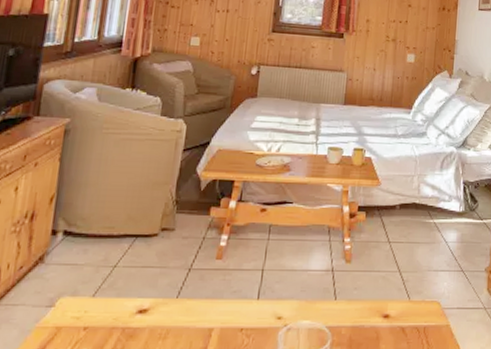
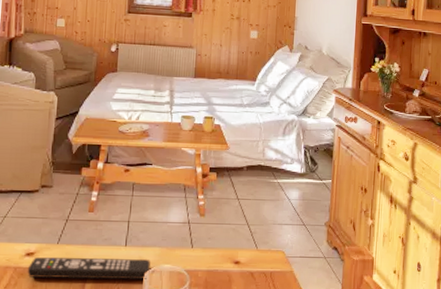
remote control: none [137,314,286,340] -> present [27,257,150,279]

